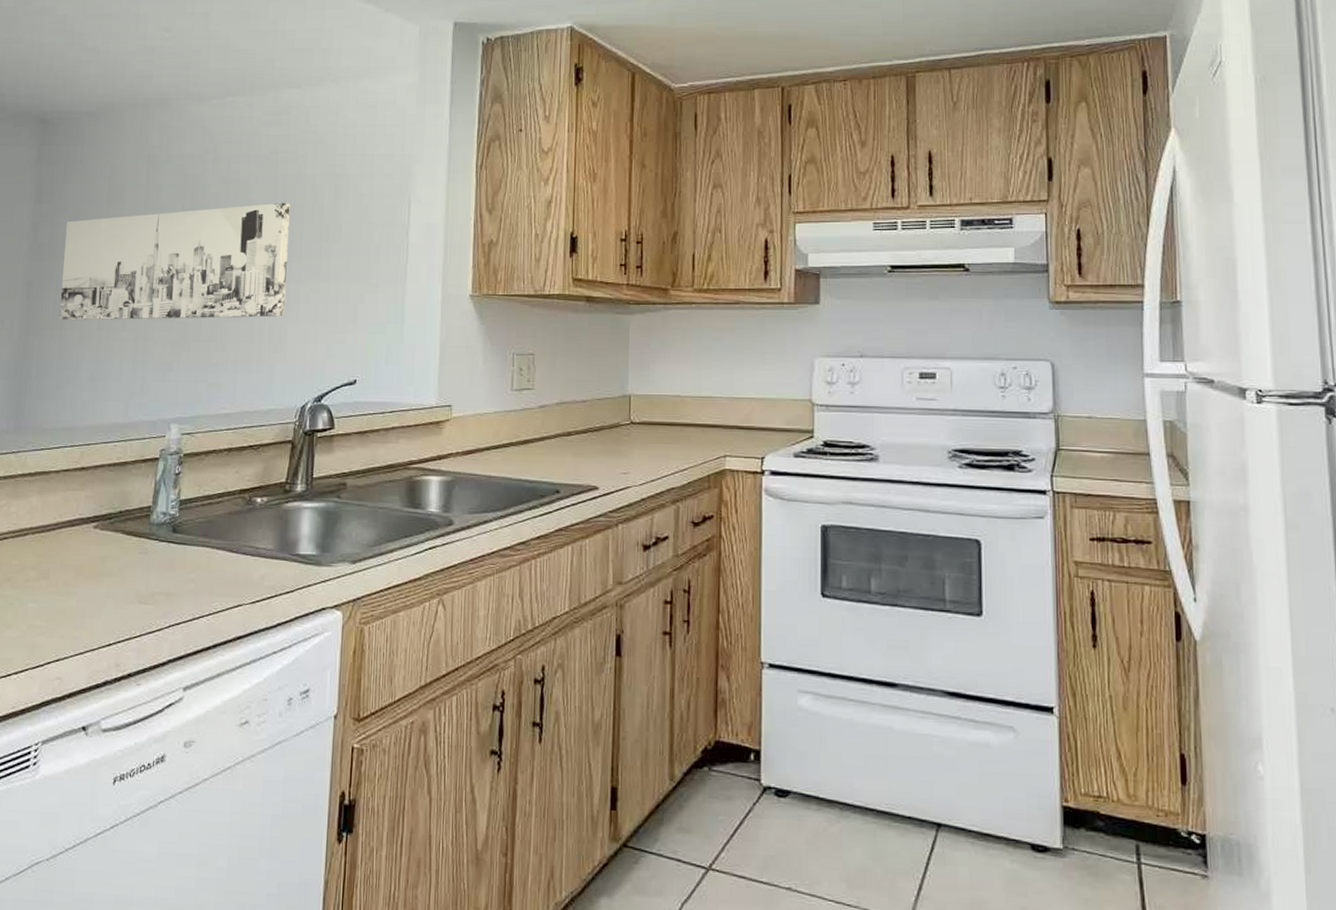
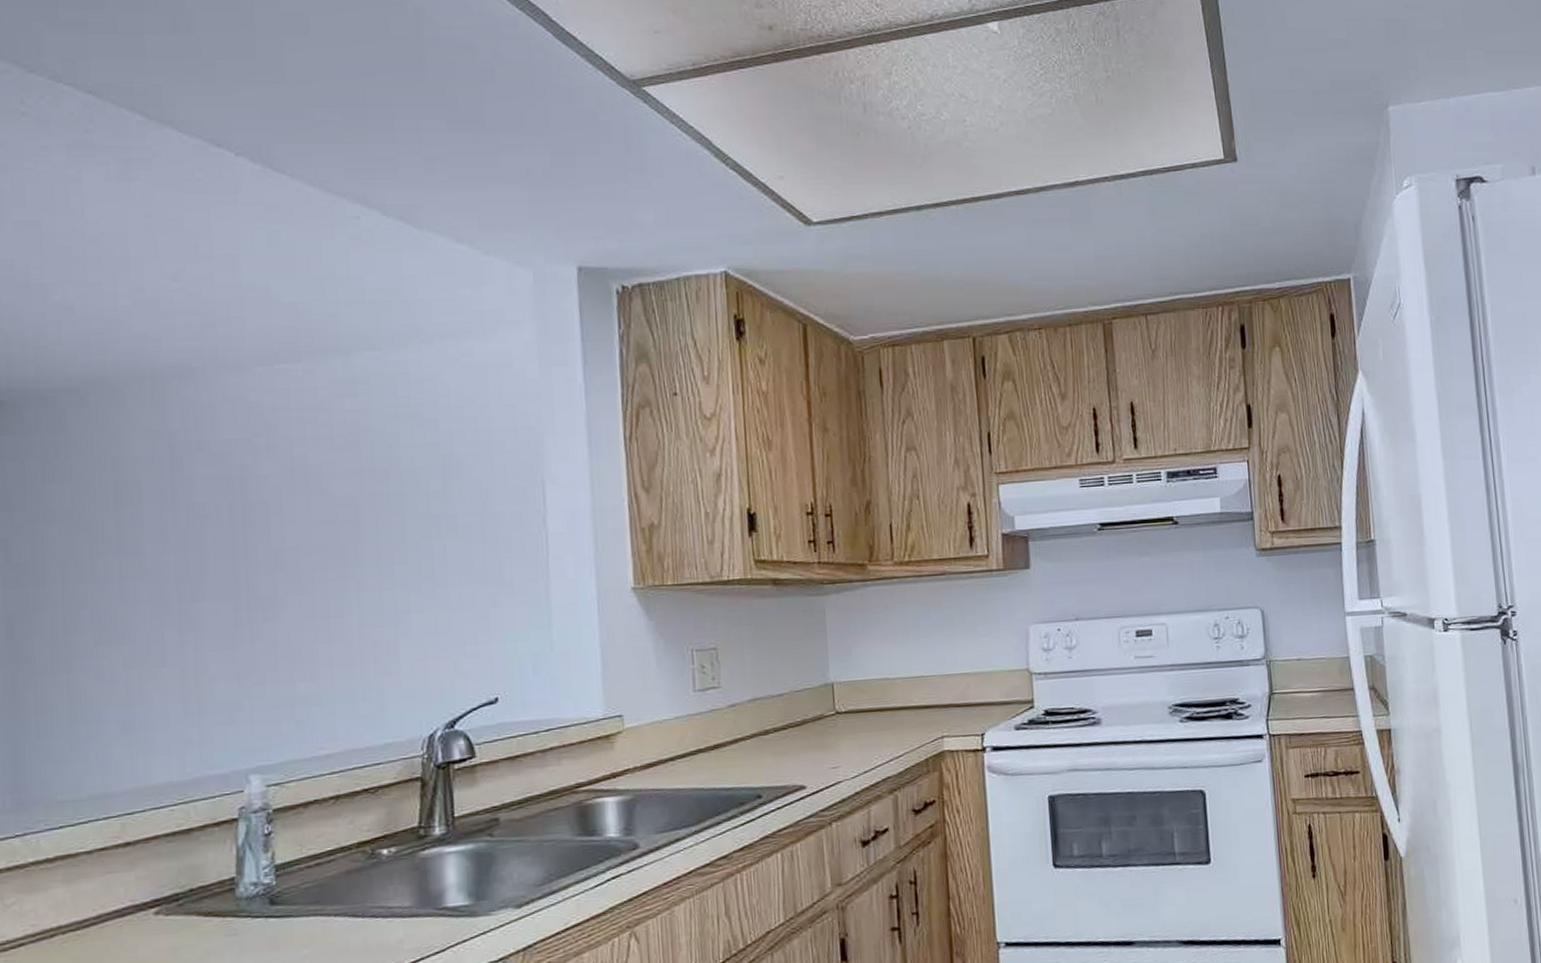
wall art: present [58,202,290,321] -> none [55,492,392,662]

